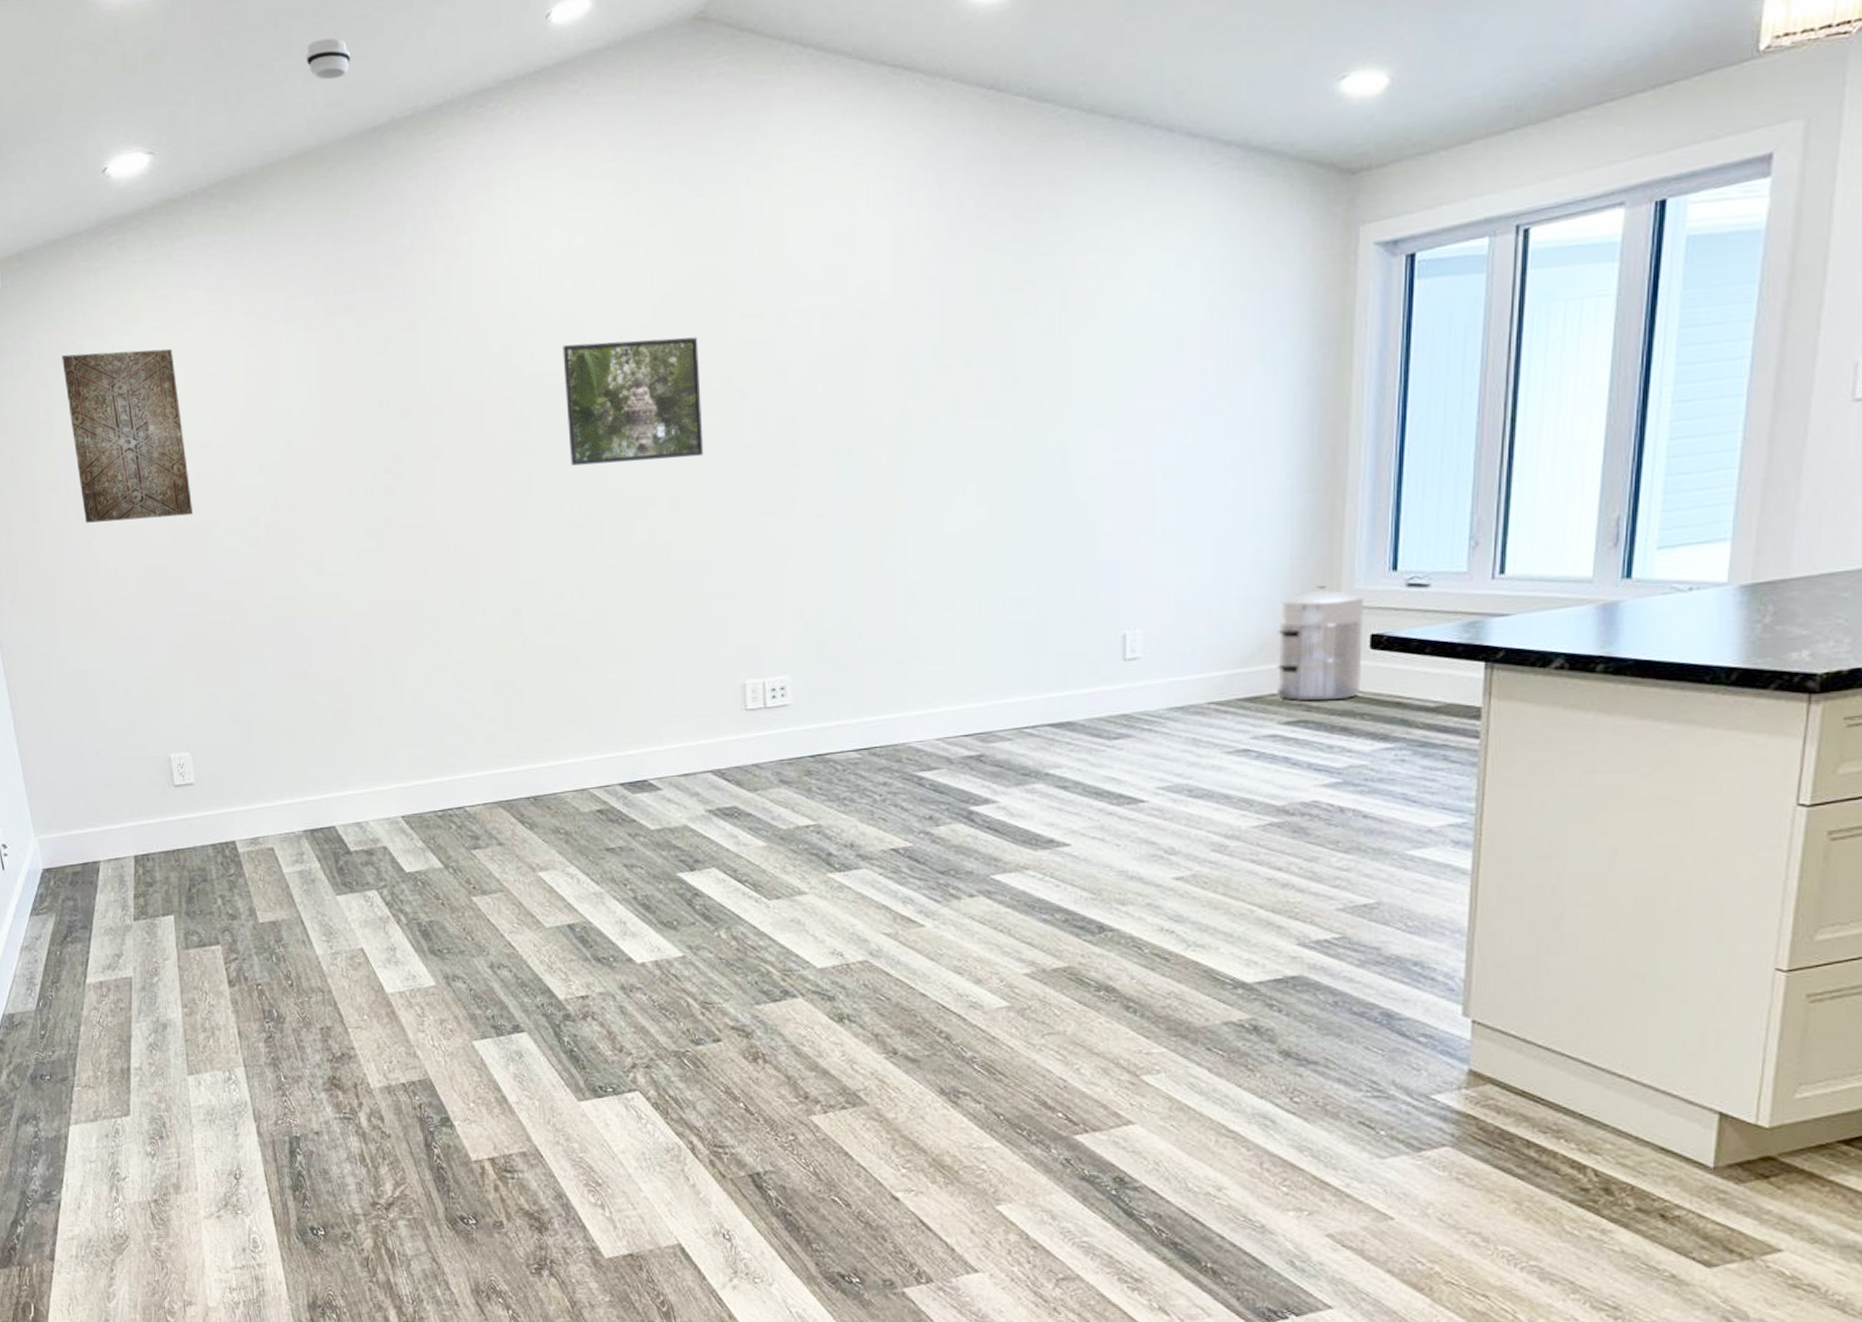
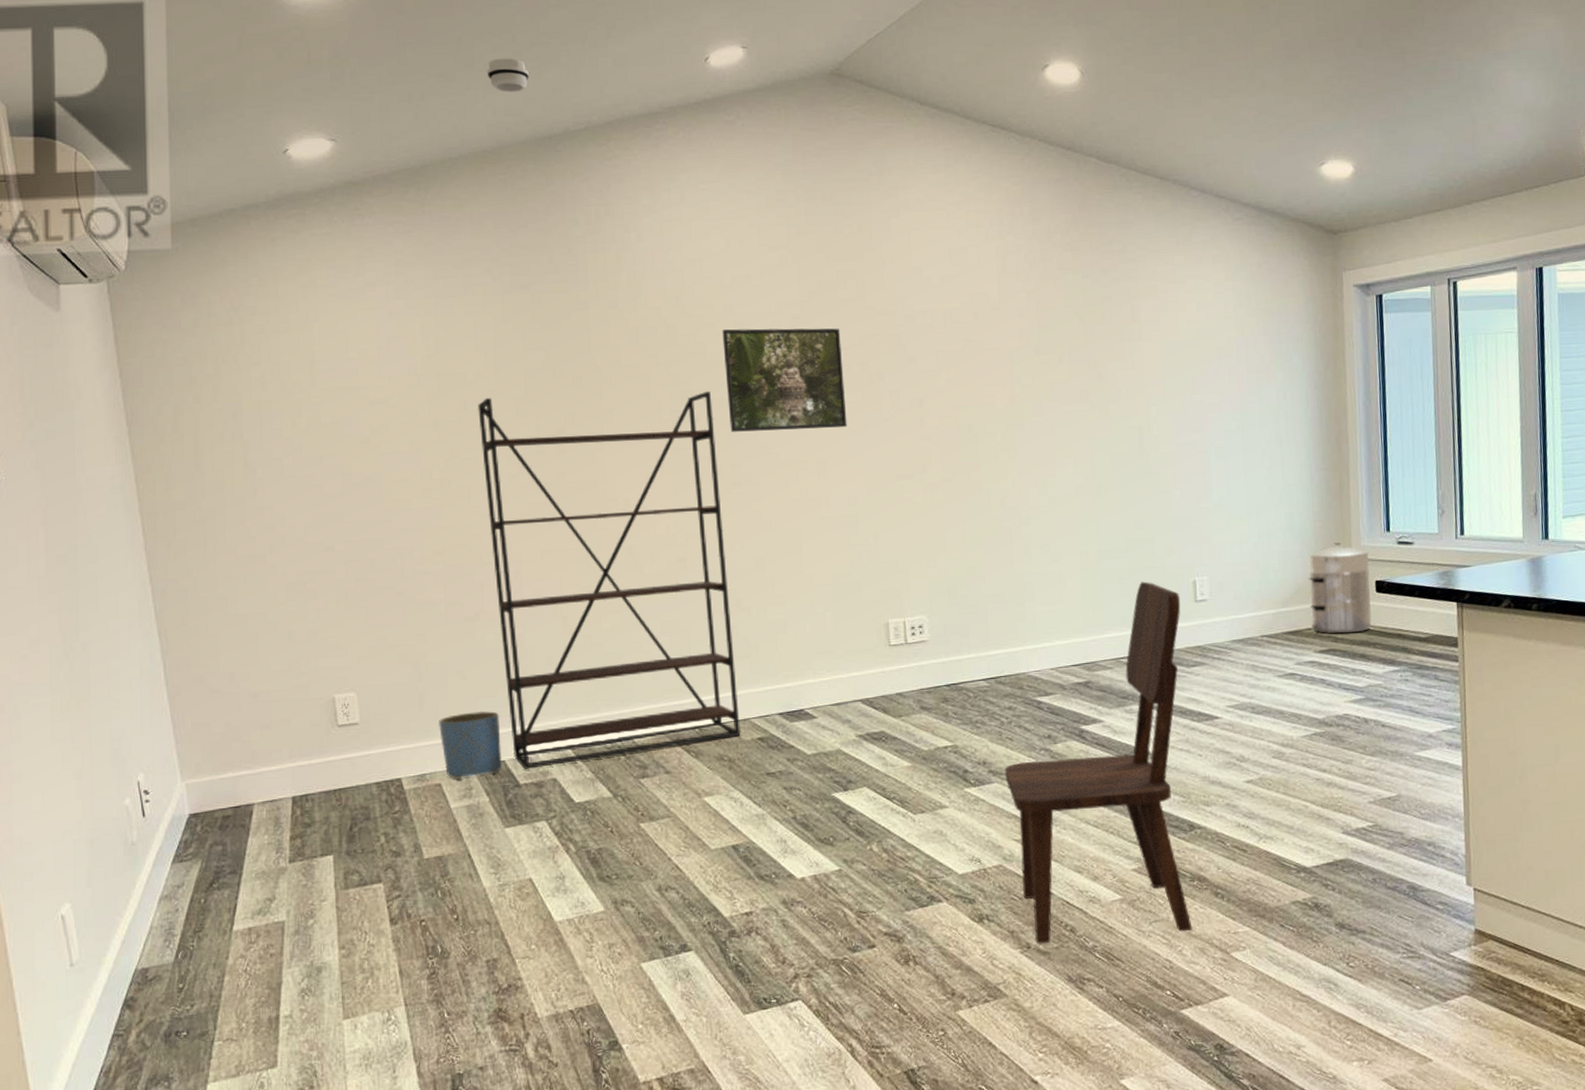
wall art: present [62,348,193,523] -> none [234,314,365,472]
planter: none [270,773,332,844] -> present [439,710,502,779]
bookshelf: none [303,418,579,836] -> present [478,391,741,769]
dining chair: none [875,635,1104,1051] -> present [1004,581,1193,944]

